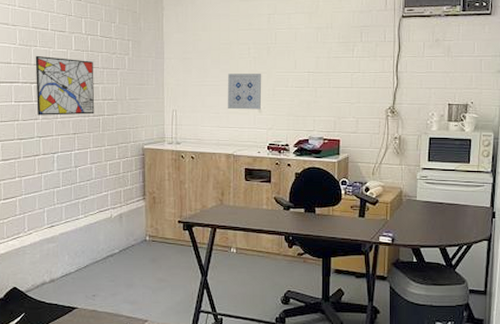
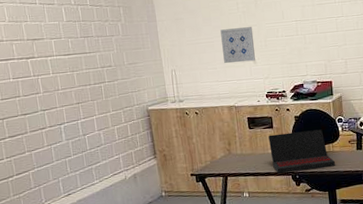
wall art: present [35,55,95,116] -> none [27,30,95,89]
laptop: none [265,189,333,232] -> present [268,129,335,174]

